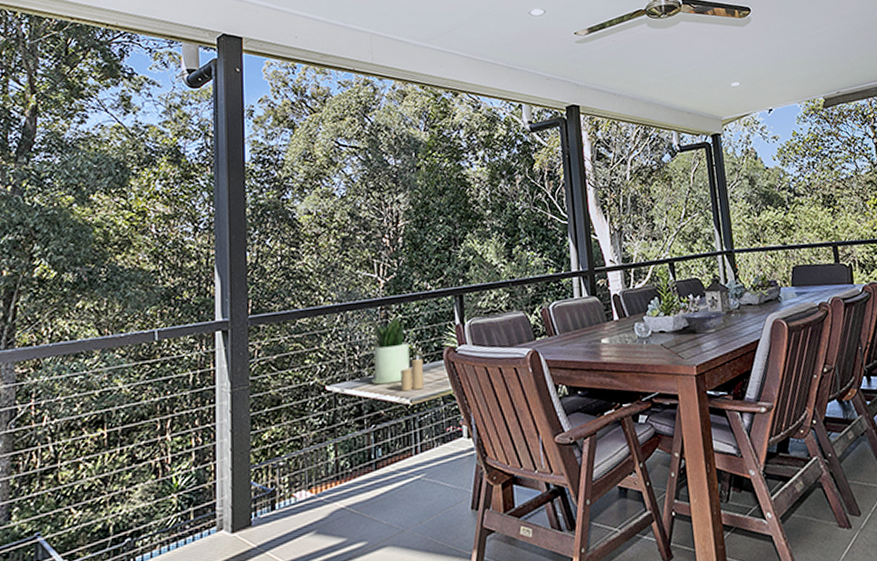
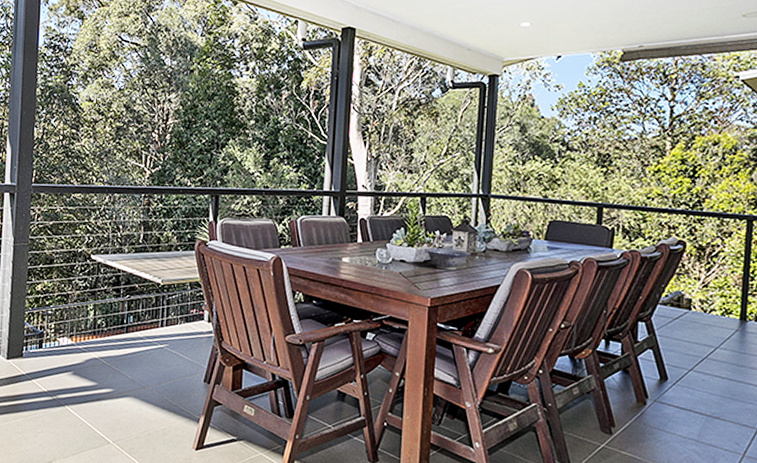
planter: present [371,318,413,385] -> none [130,206,167,263]
candle: present [400,355,424,392] -> none [154,243,177,273]

